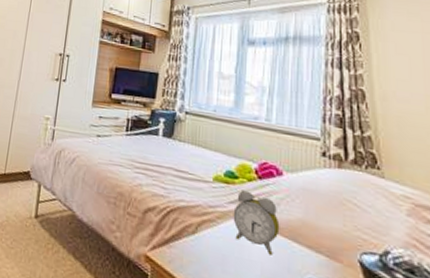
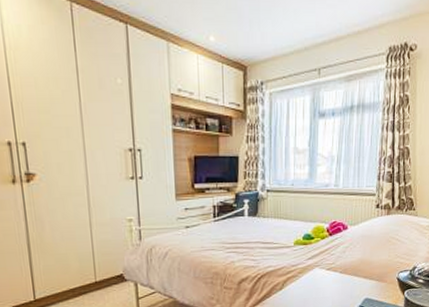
alarm clock: present [233,190,280,255] -> none [311,247,345,290]

